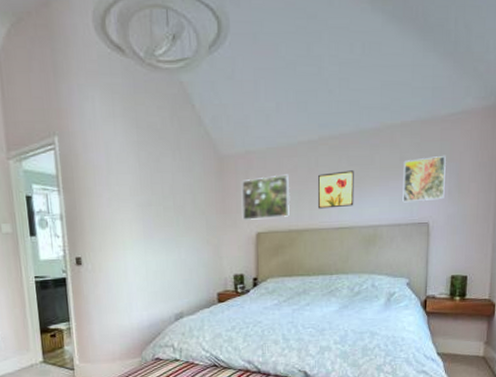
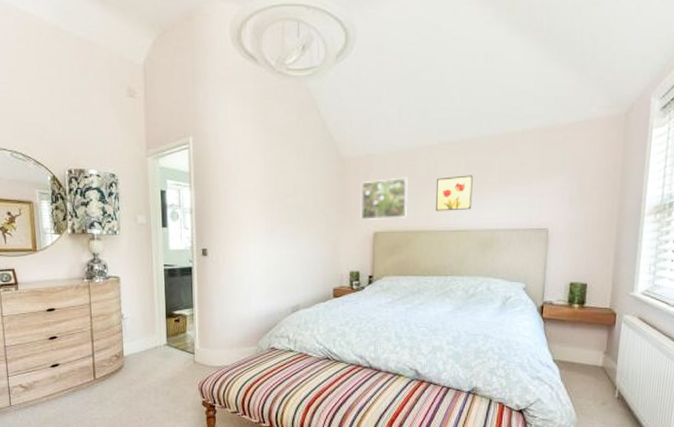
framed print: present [402,155,446,203] -> none [521,162,568,208]

